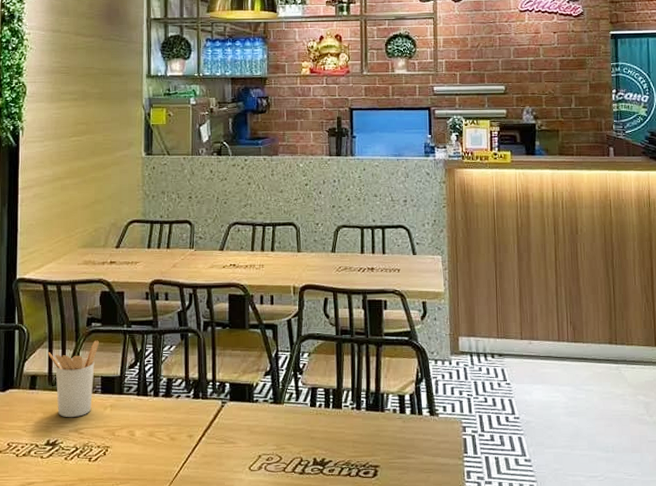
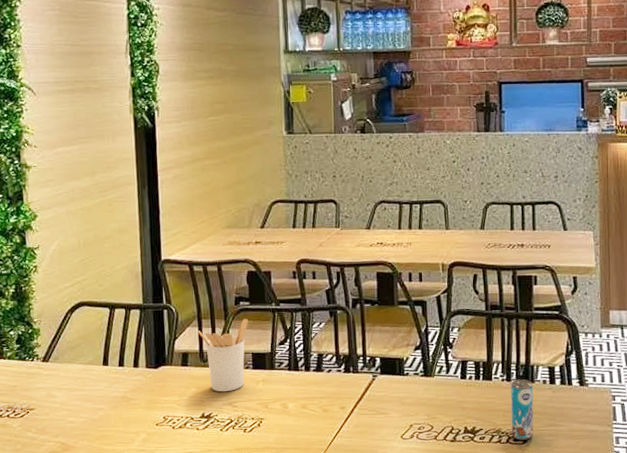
beverage can: none [360,407,384,473] -> present [510,379,534,440]

